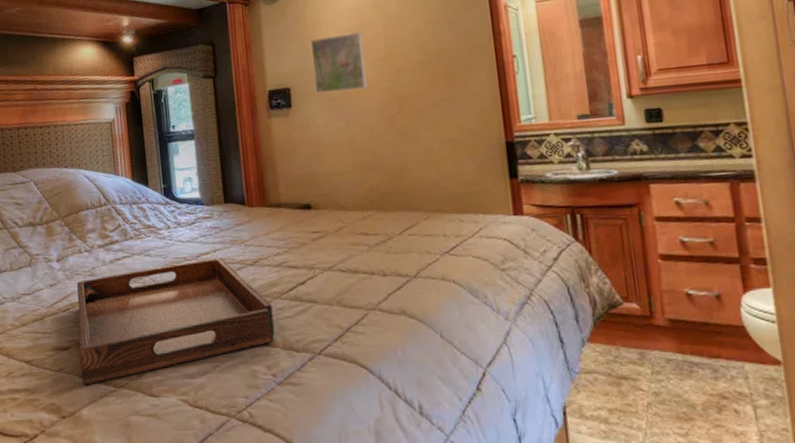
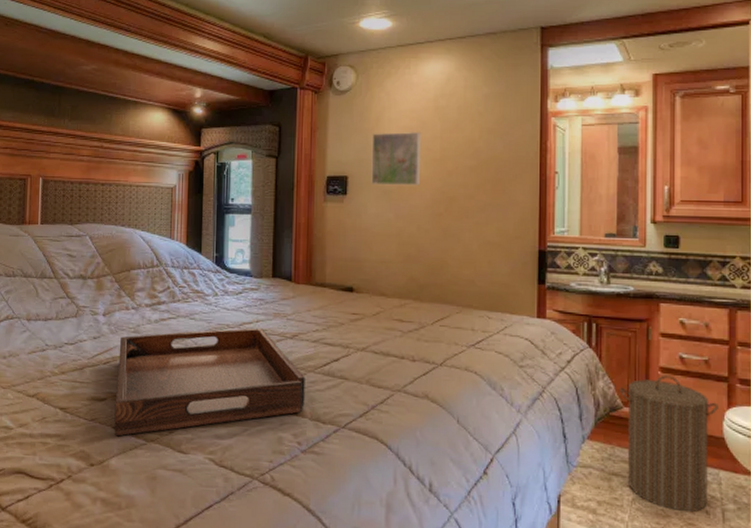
laundry hamper: none [615,262,735,412] -> present [618,375,718,512]

